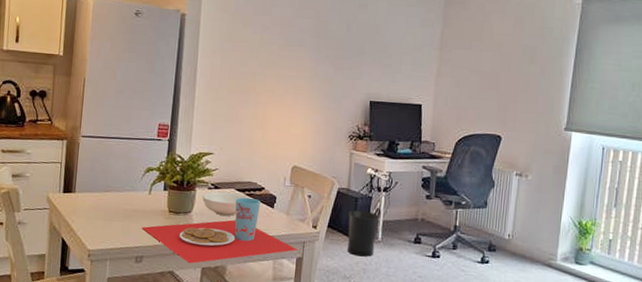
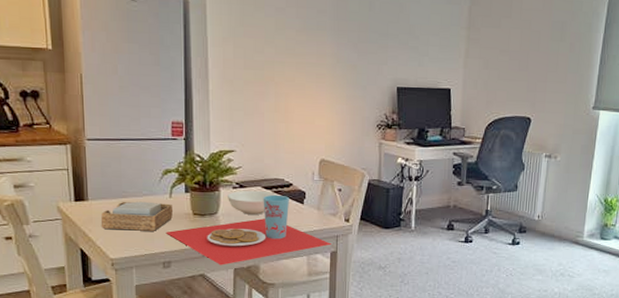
napkin holder: none [83,195,151,226] -> present [100,201,173,231]
waste bin: present [347,210,380,257] -> none [380,202,412,247]

